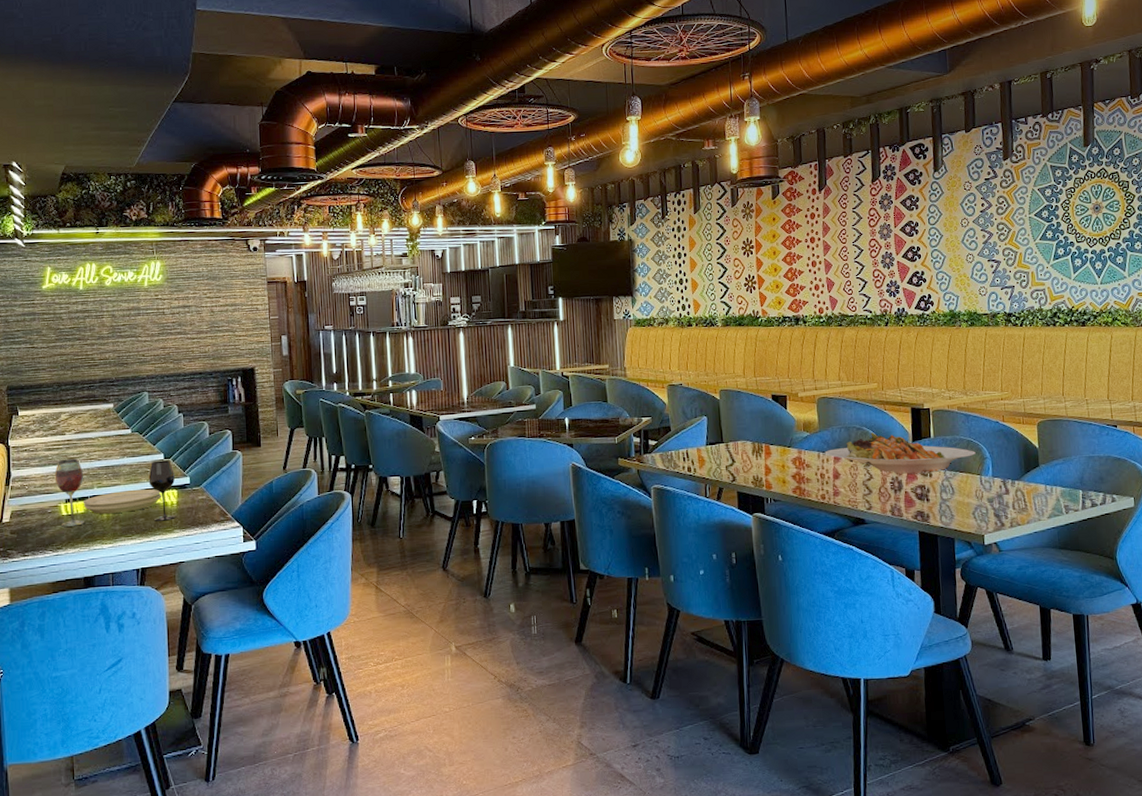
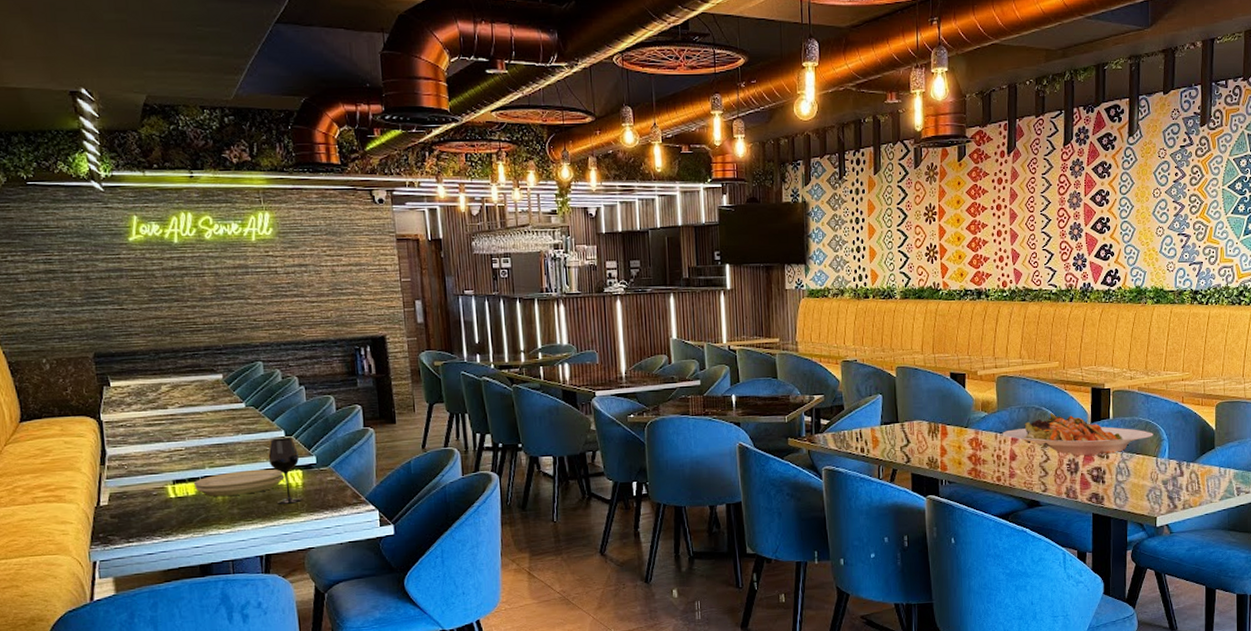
wineglass: present [54,458,85,527] -> none [158,435,198,510]

